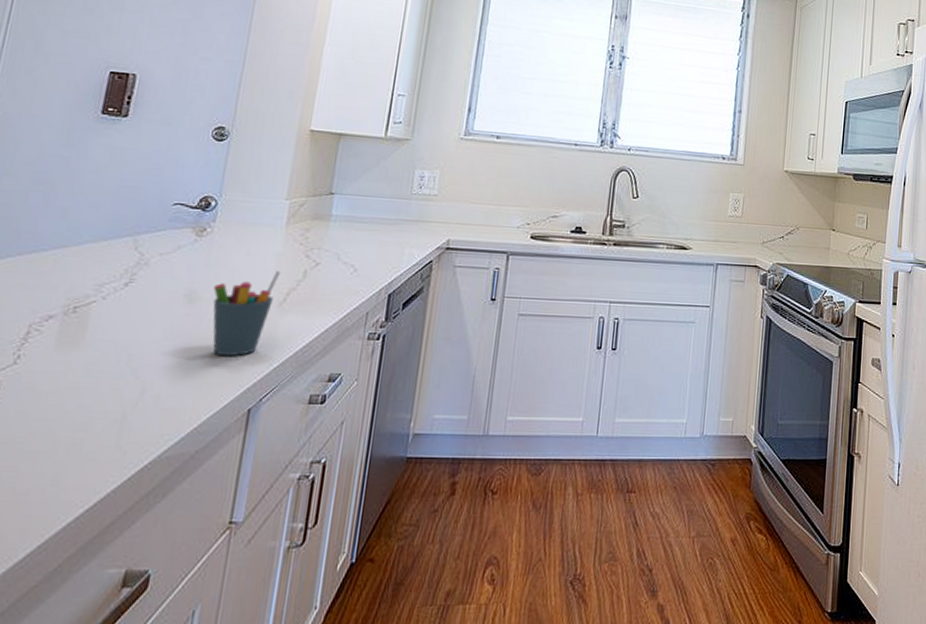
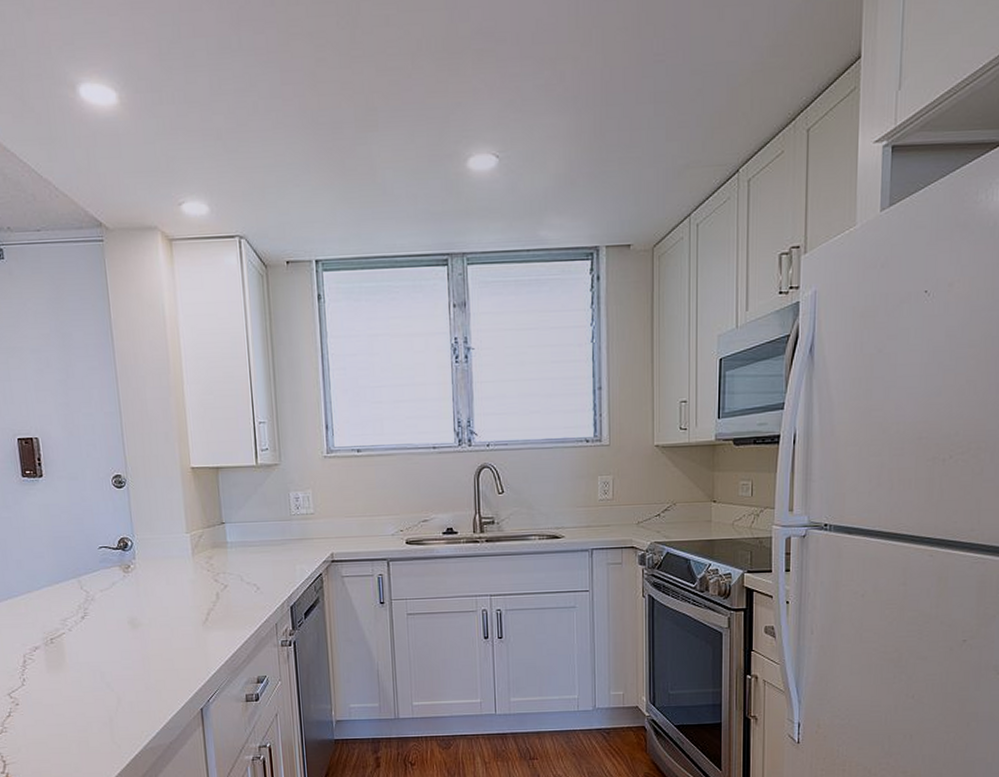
pen holder: present [212,270,281,356] -> none [149,595,198,668]

